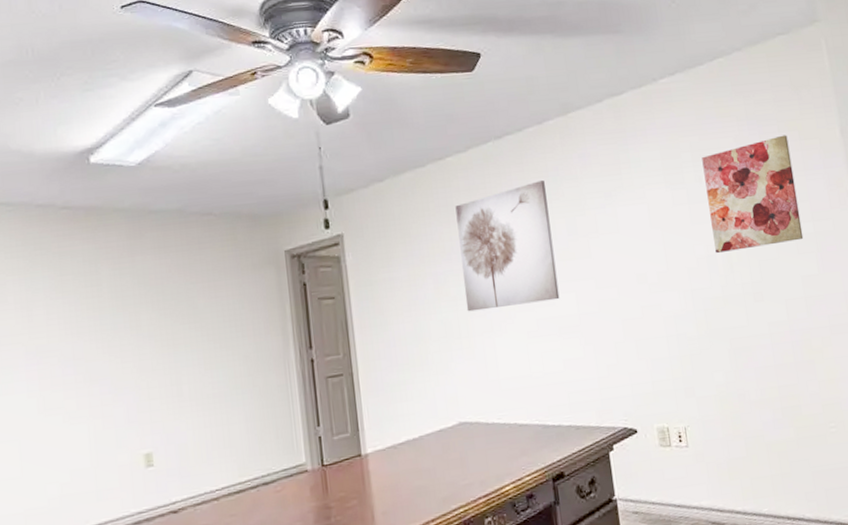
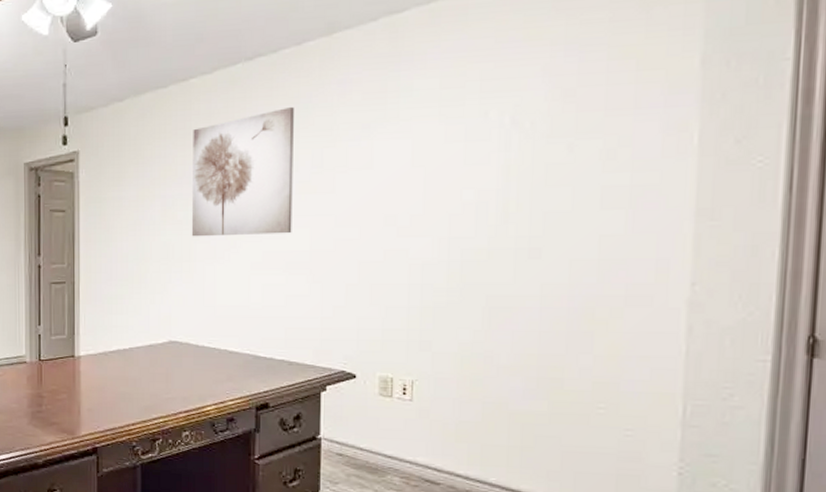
wall art: present [702,135,804,253] -> none [489,64,619,199]

